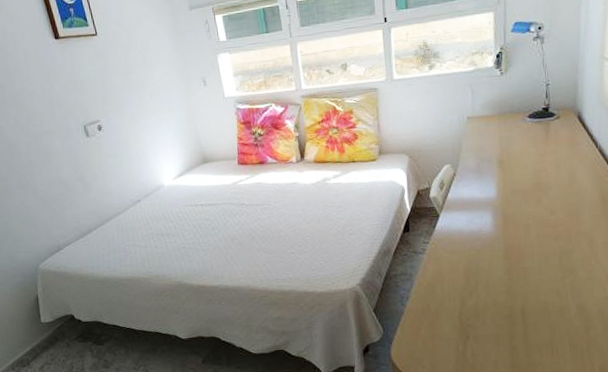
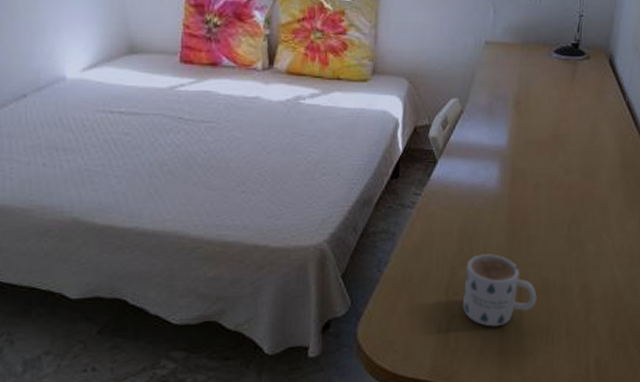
mug: none [474,285,539,344] -> present [463,254,537,327]

